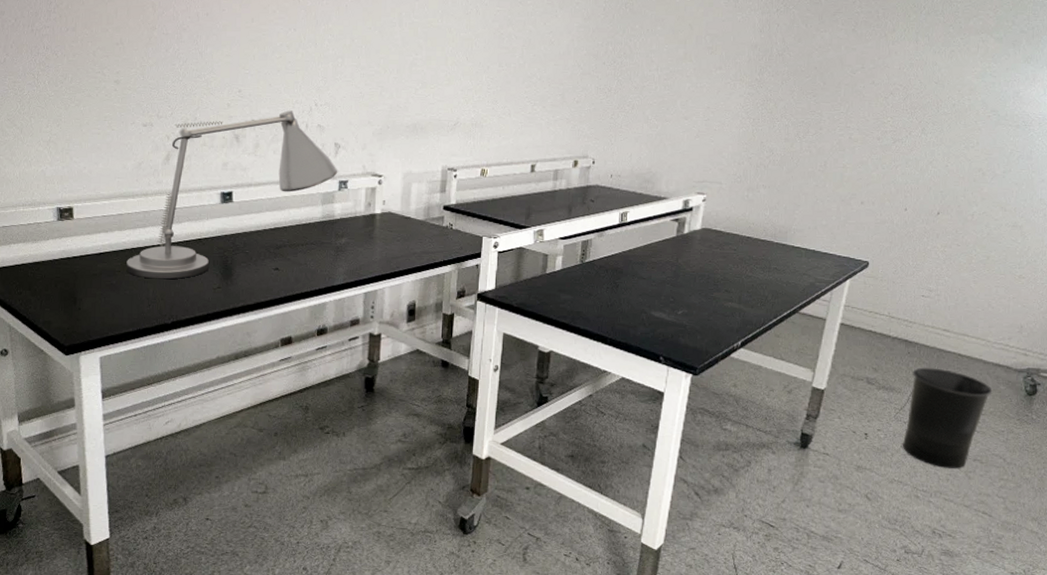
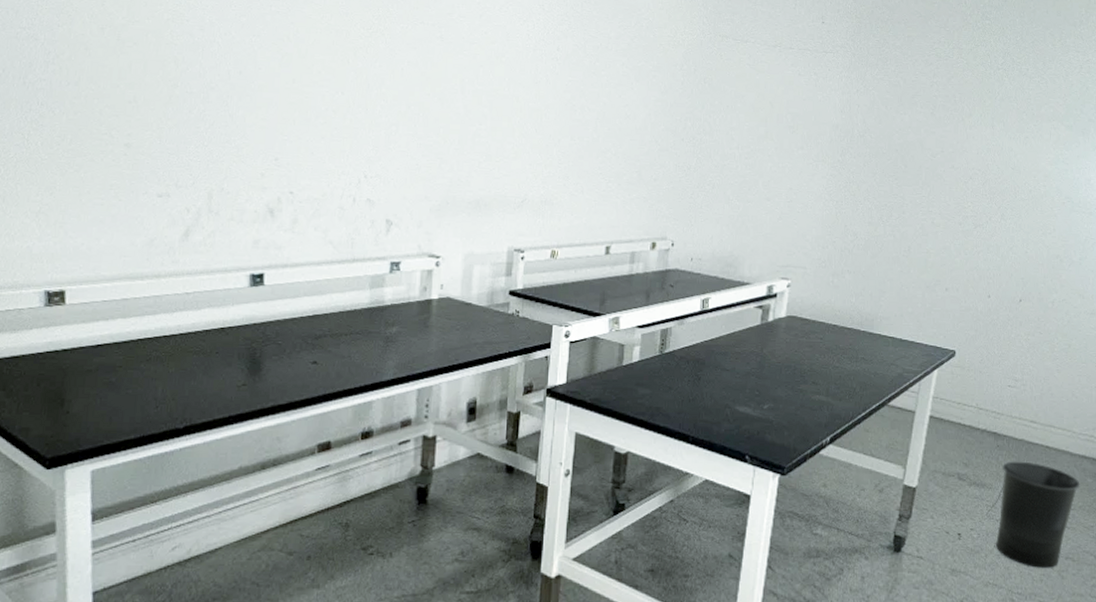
desk lamp: present [126,110,338,280] -> none [130,182,390,376]

